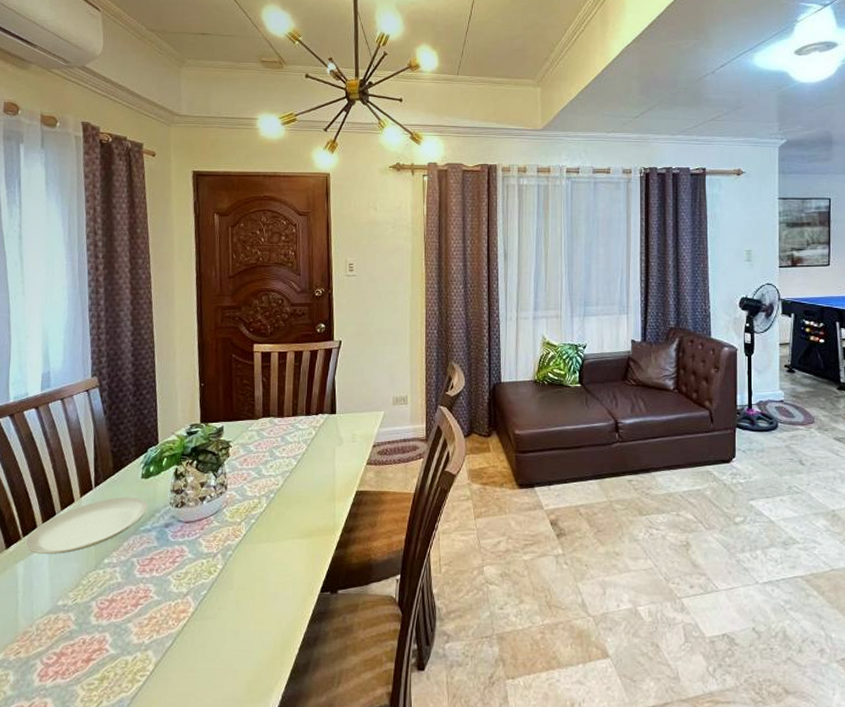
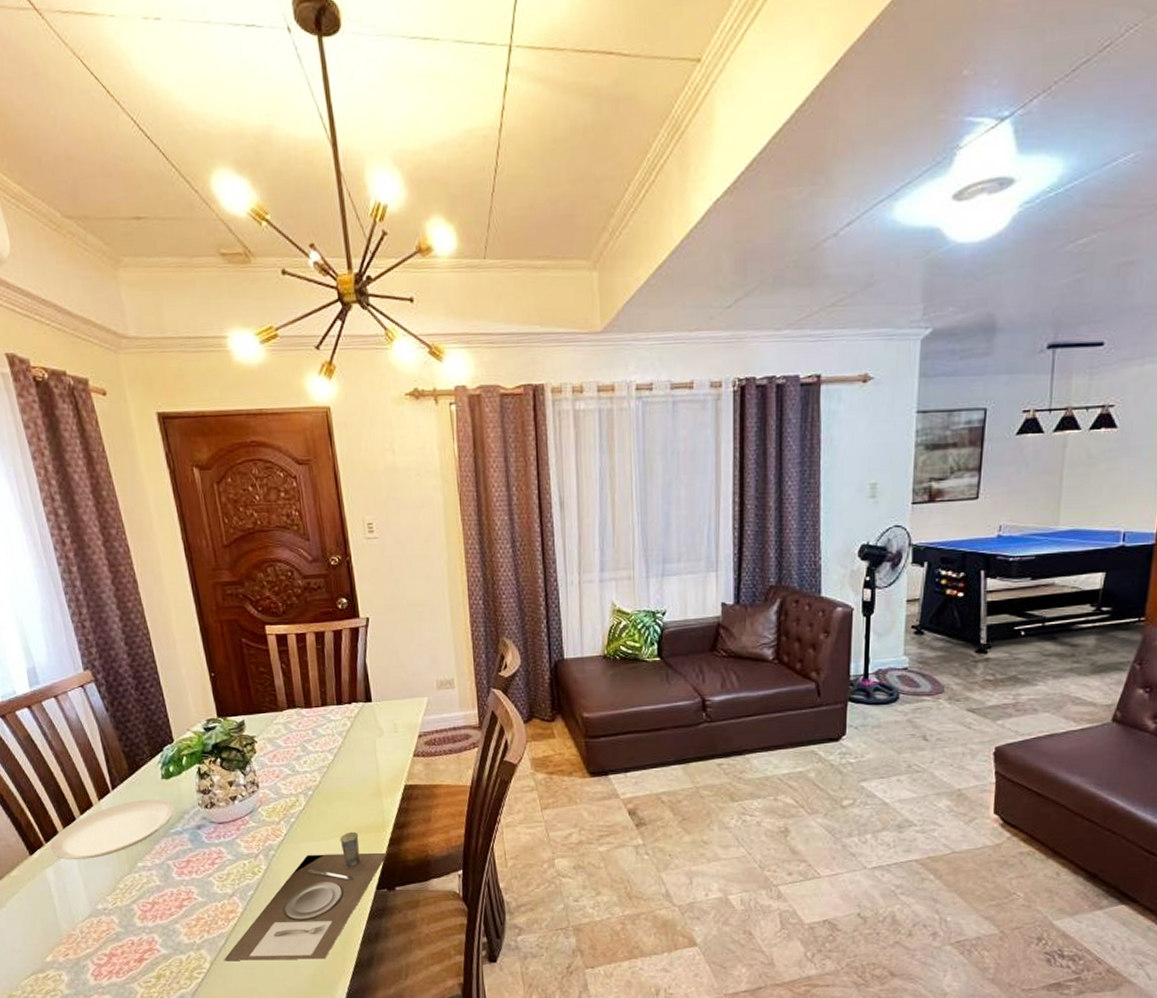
place setting: none [167,534,334,664] -> present [223,832,387,960]

